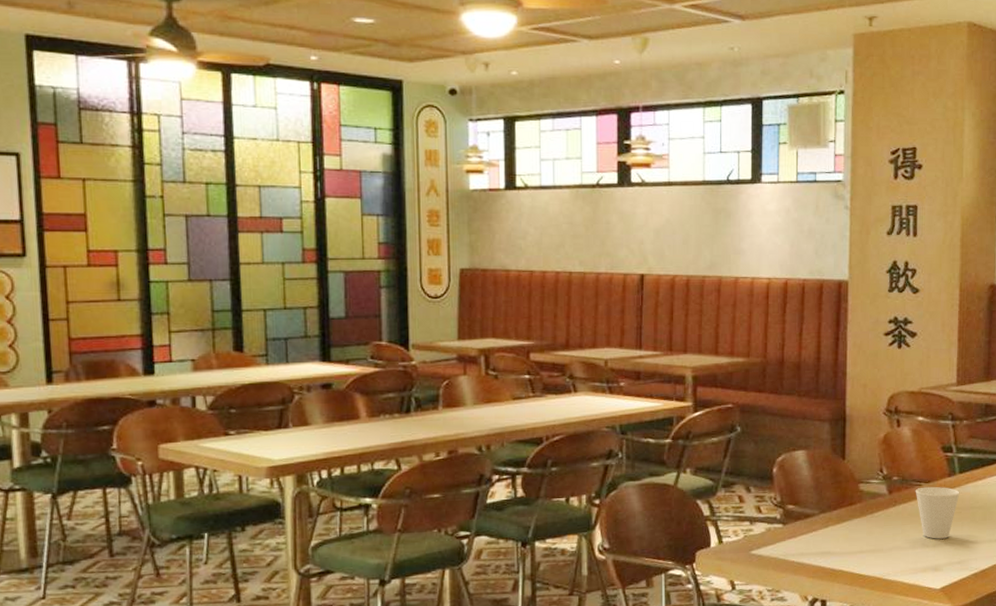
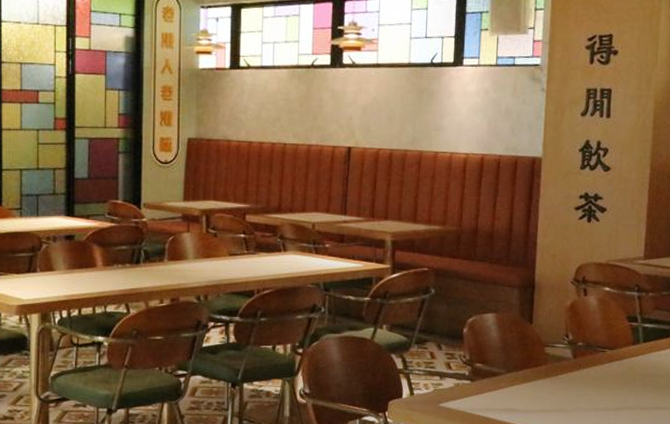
cup: present [915,486,960,539] -> none [599,353,643,403]

